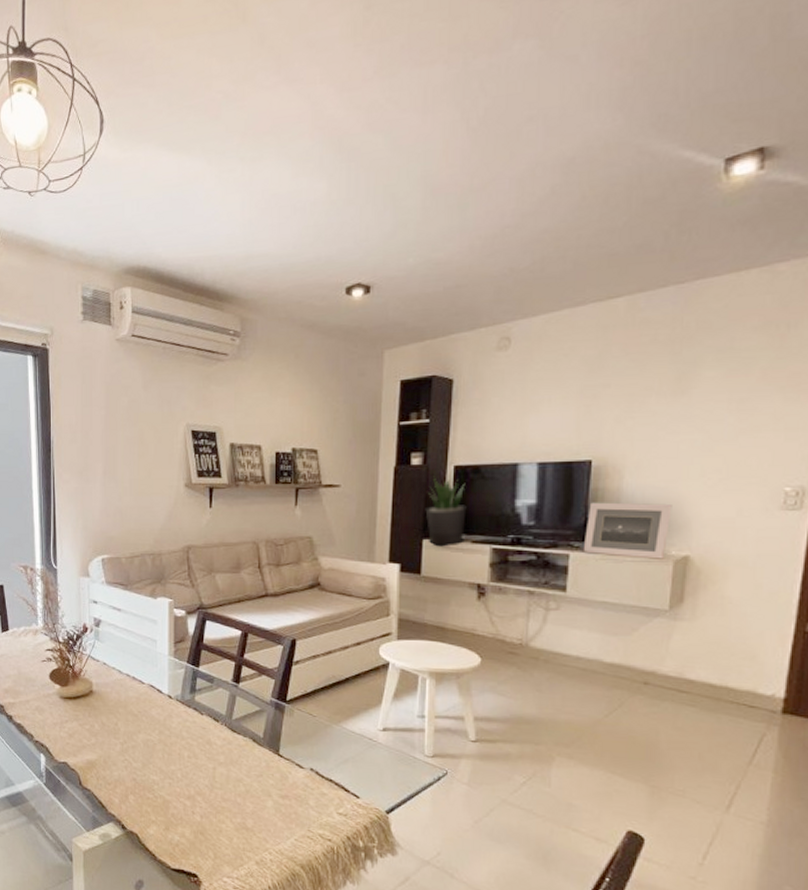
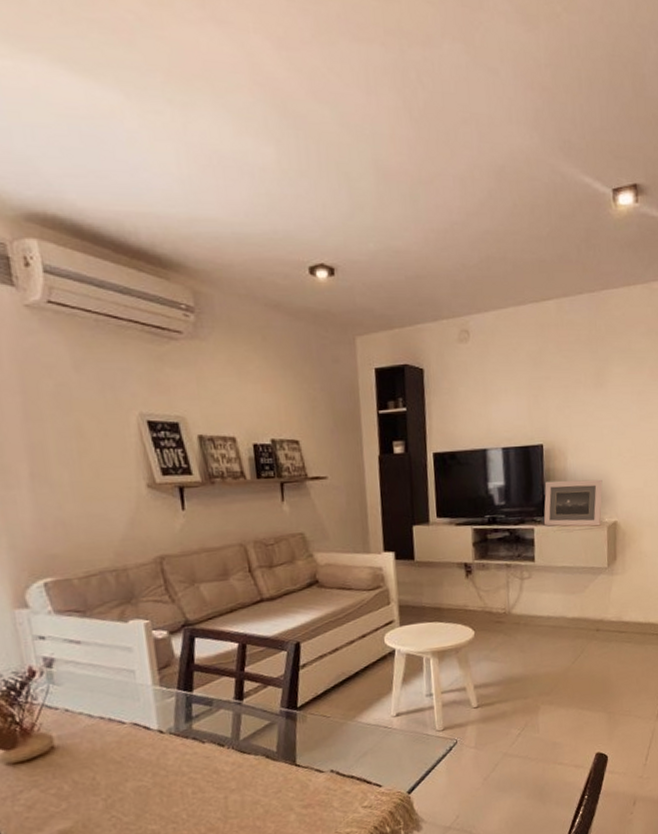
planter: present [425,476,467,547] -> none [411,463,449,532]

